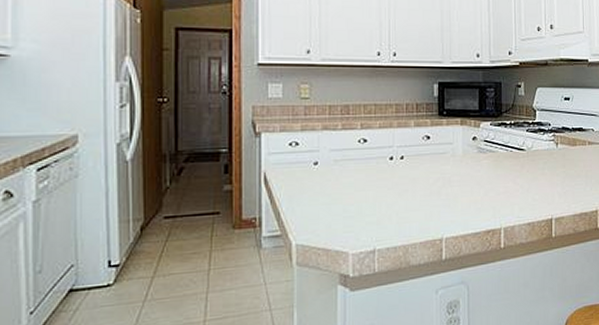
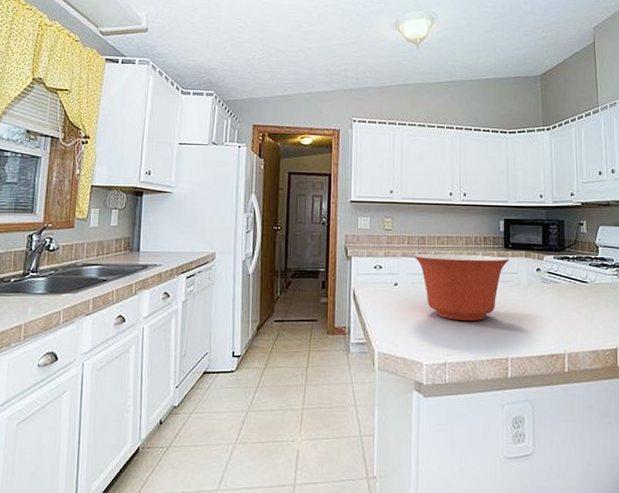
mixing bowl: none [337,124,444,201] -> present [414,254,509,320]

